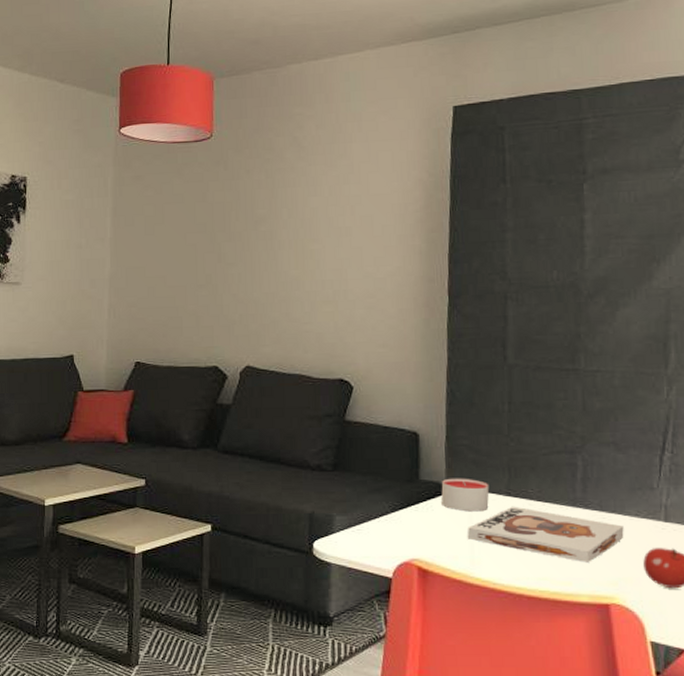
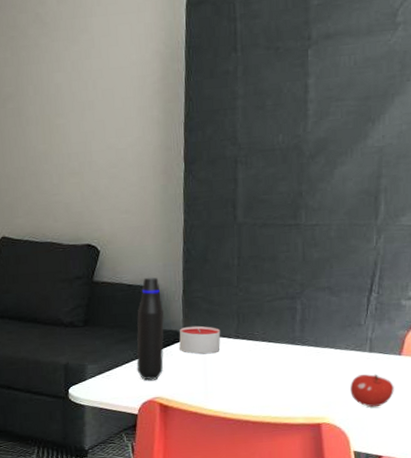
water bottle: none [392,419,424,538] -> present [136,277,164,381]
board game: present [467,506,624,562] -> none [201,347,335,391]

